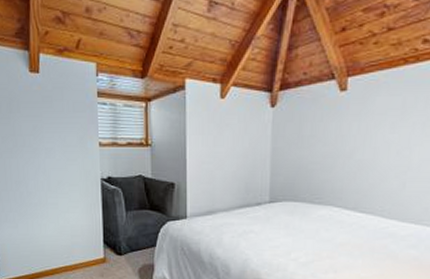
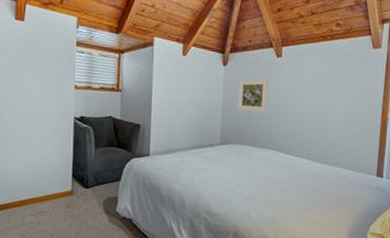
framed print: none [290,119,331,162] -> present [237,78,270,113]

